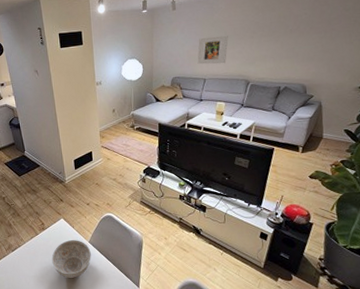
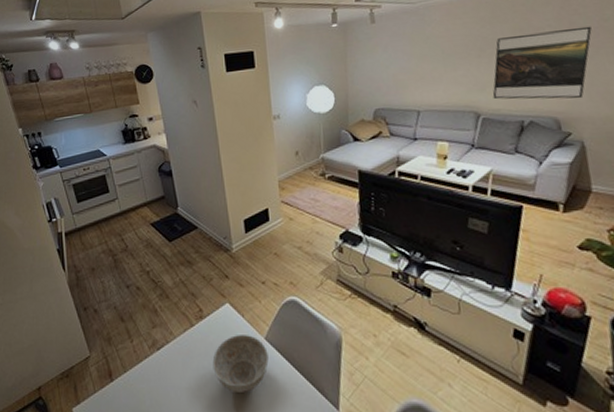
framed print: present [197,35,228,65] -> none [407,54,448,92]
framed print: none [259,14,336,71] -> present [492,26,592,100]

